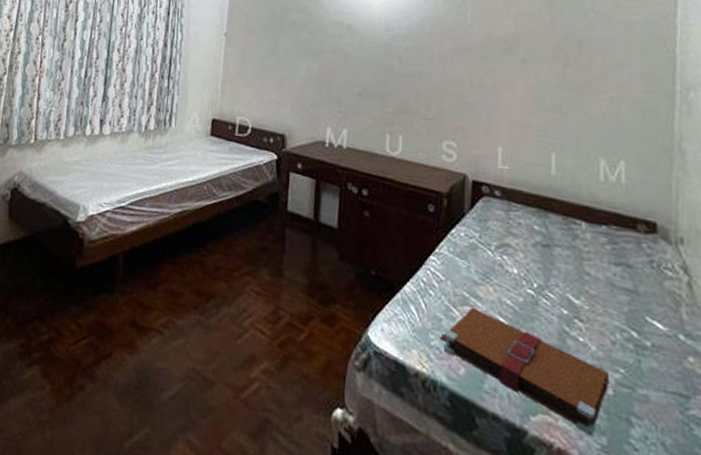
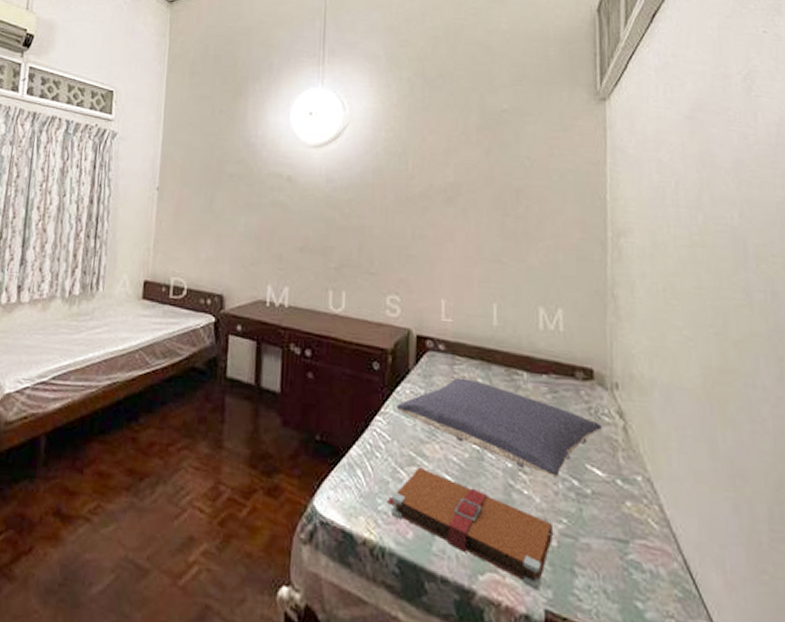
pillow: none [450,223,664,328] -> present [395,377,602,478]

